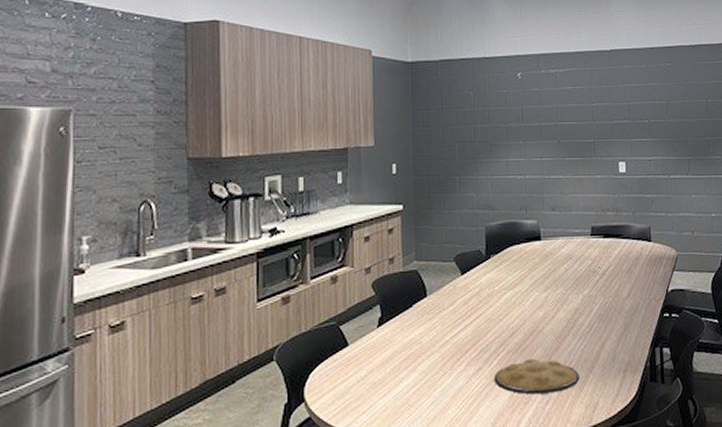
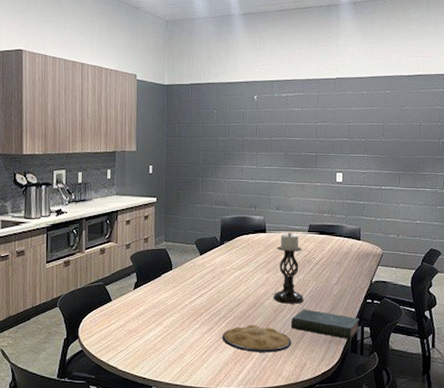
candle holder: none [554,238,591,328] -> present [273,233,304,304]
book: none [577,332,658,366] -> present [291,309,359,340]

